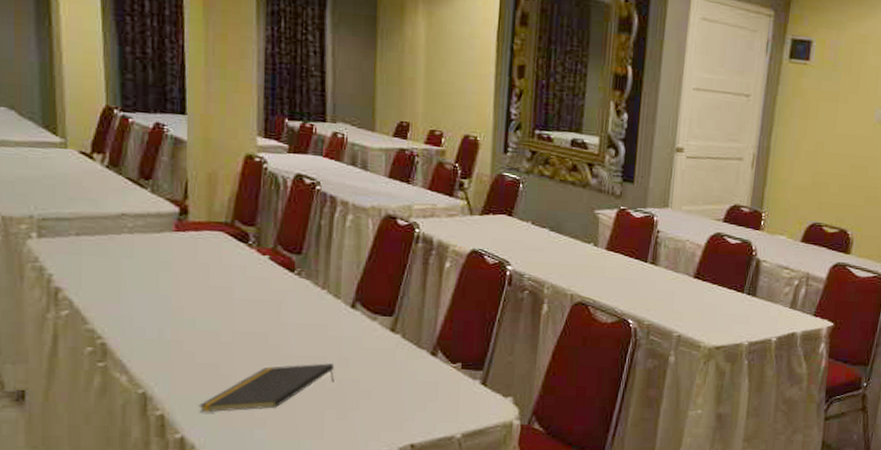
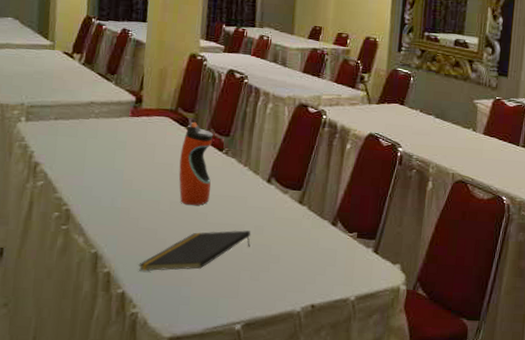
water bottle: none [241,237,283,336] -> present [178,121,214,205]

